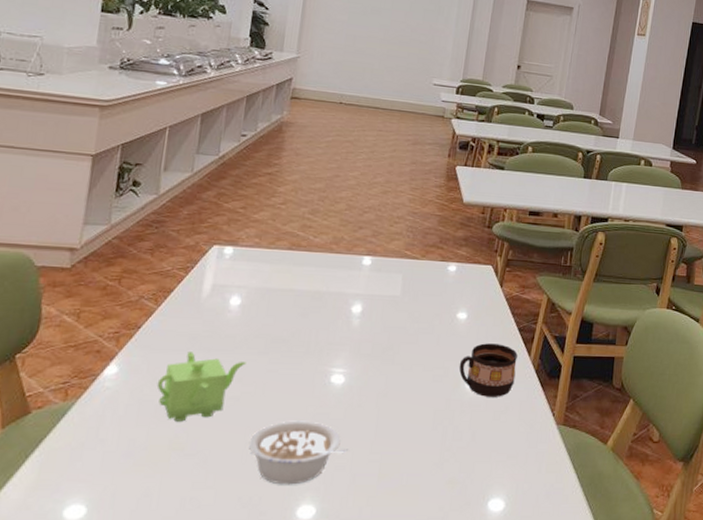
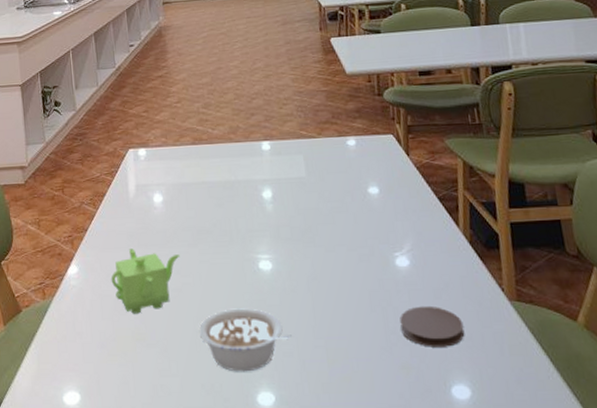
coaster: none [456,426,513,464] -> present [399,305,465,347]
cup: present [459,343,518,397] -> none [383,216,449,274]

